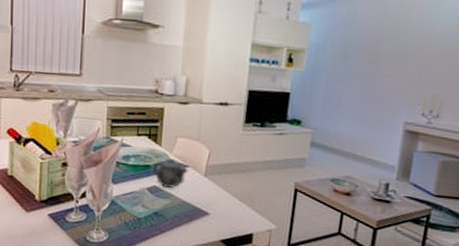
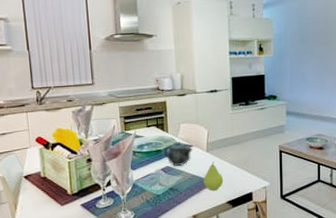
fruit: none [195,189,220,224] -> present [203,162,224,190]

